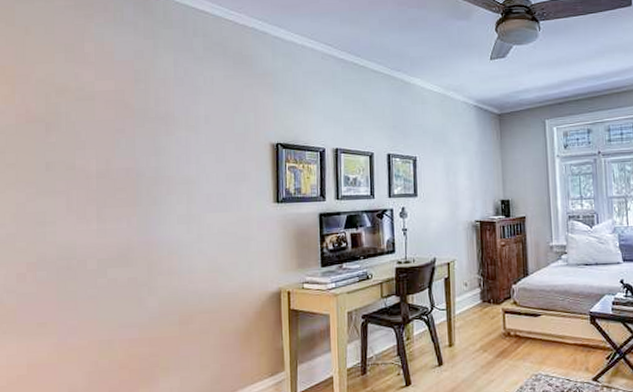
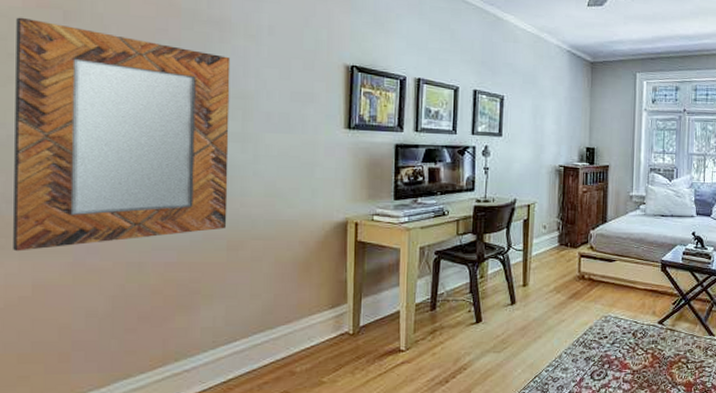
home mirror: none [12,132,178,335] -> present [13,17,231,252]

